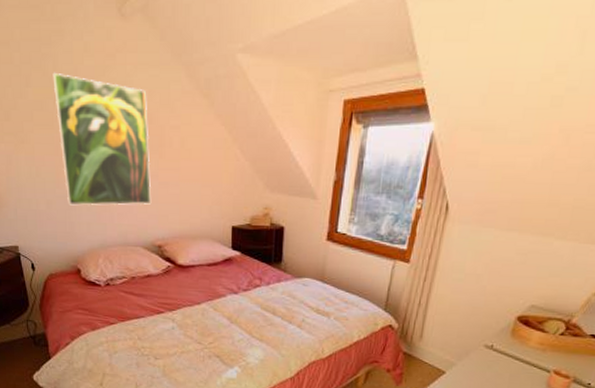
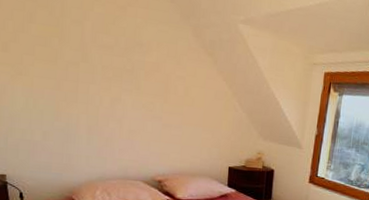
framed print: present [52,72,152,206] -> none [59,13,156,143]

